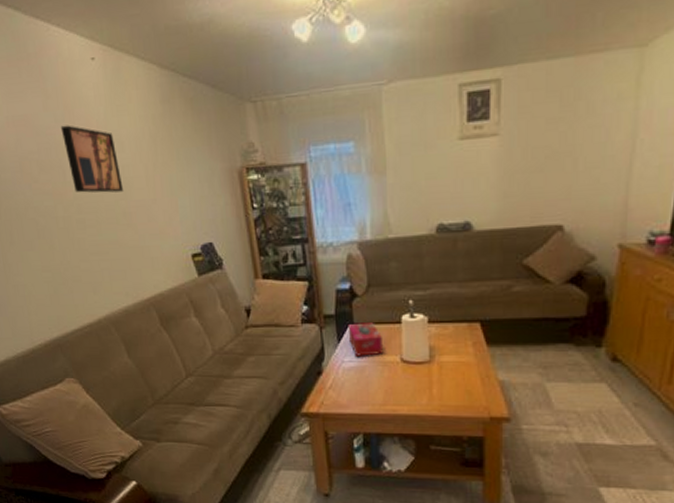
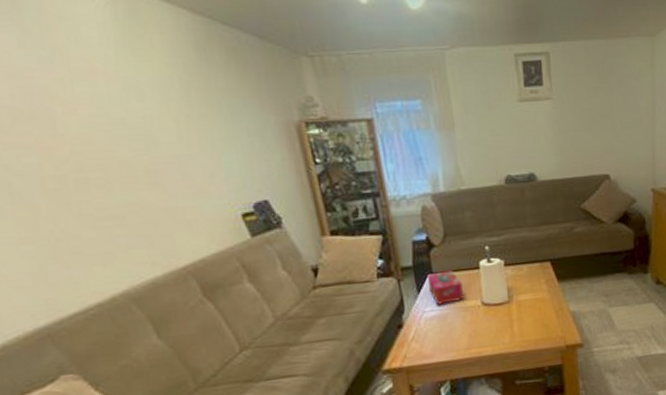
wall art: present [60,125,124,193] -> none [47,67,146,148]

